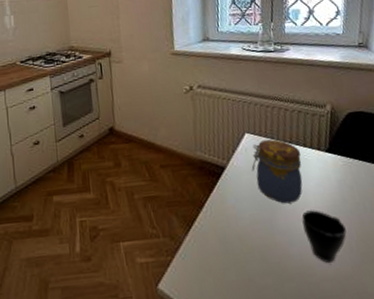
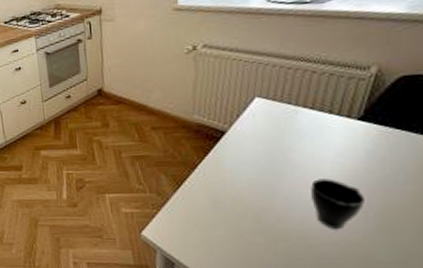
jar: present [251,139,303,204] -> none [257,104,323,171]

